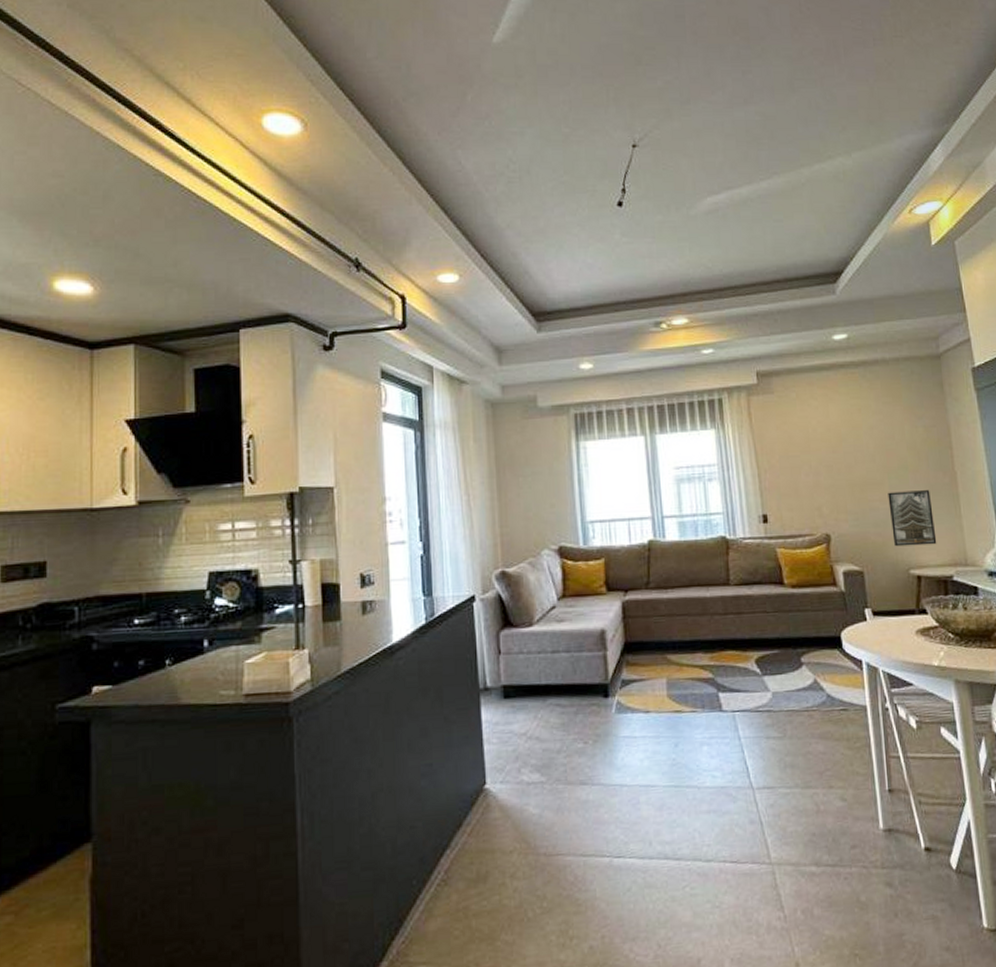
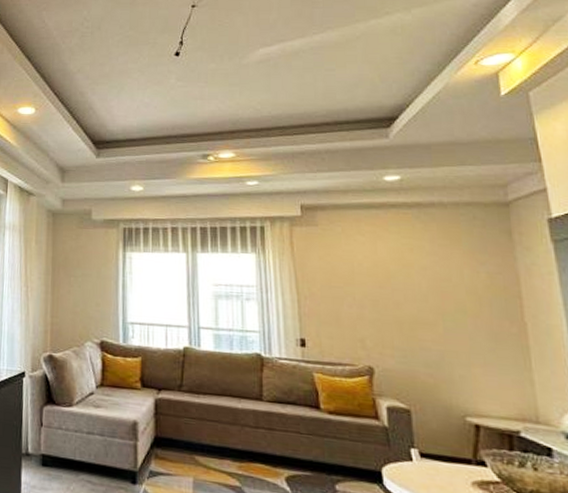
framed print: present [888,490,937,547] -> none [442,334,501,396]

